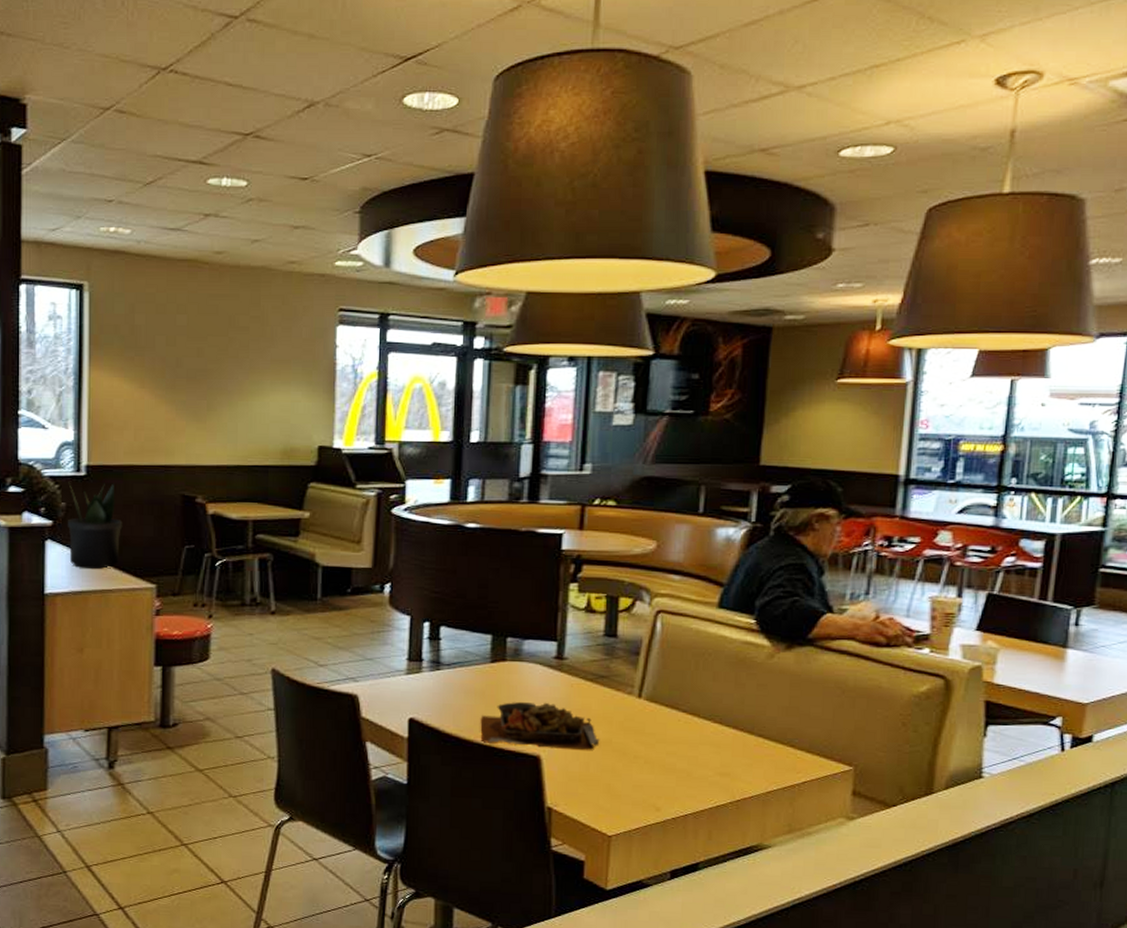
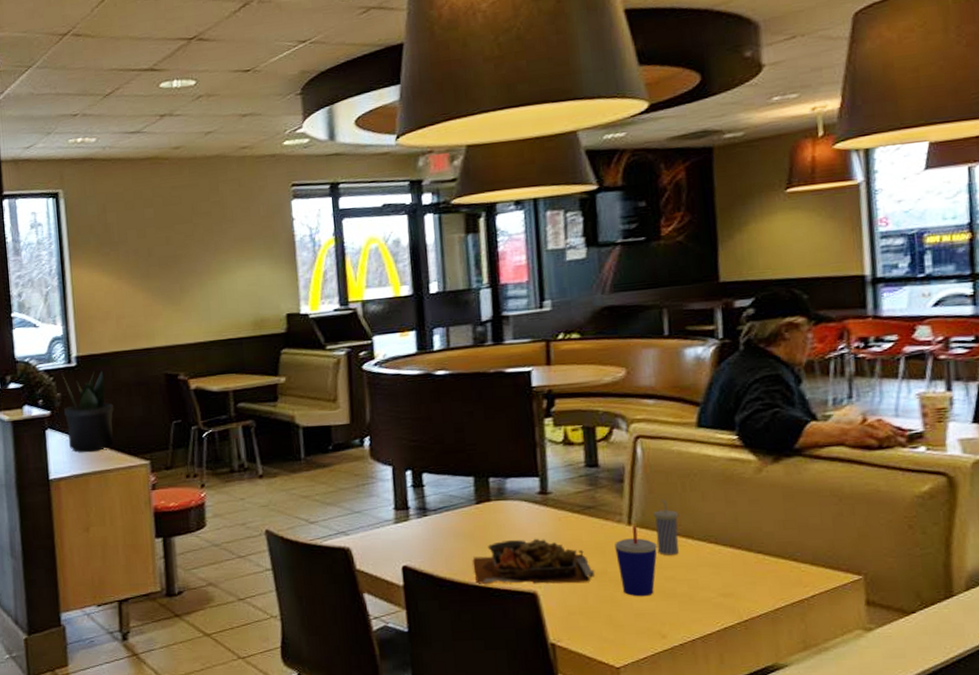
beverage cup: none [622,699,663,769] -> present [615,526,657,597]
beverage cup: none [663,675,689,731] -> present [653,499,679,556]

